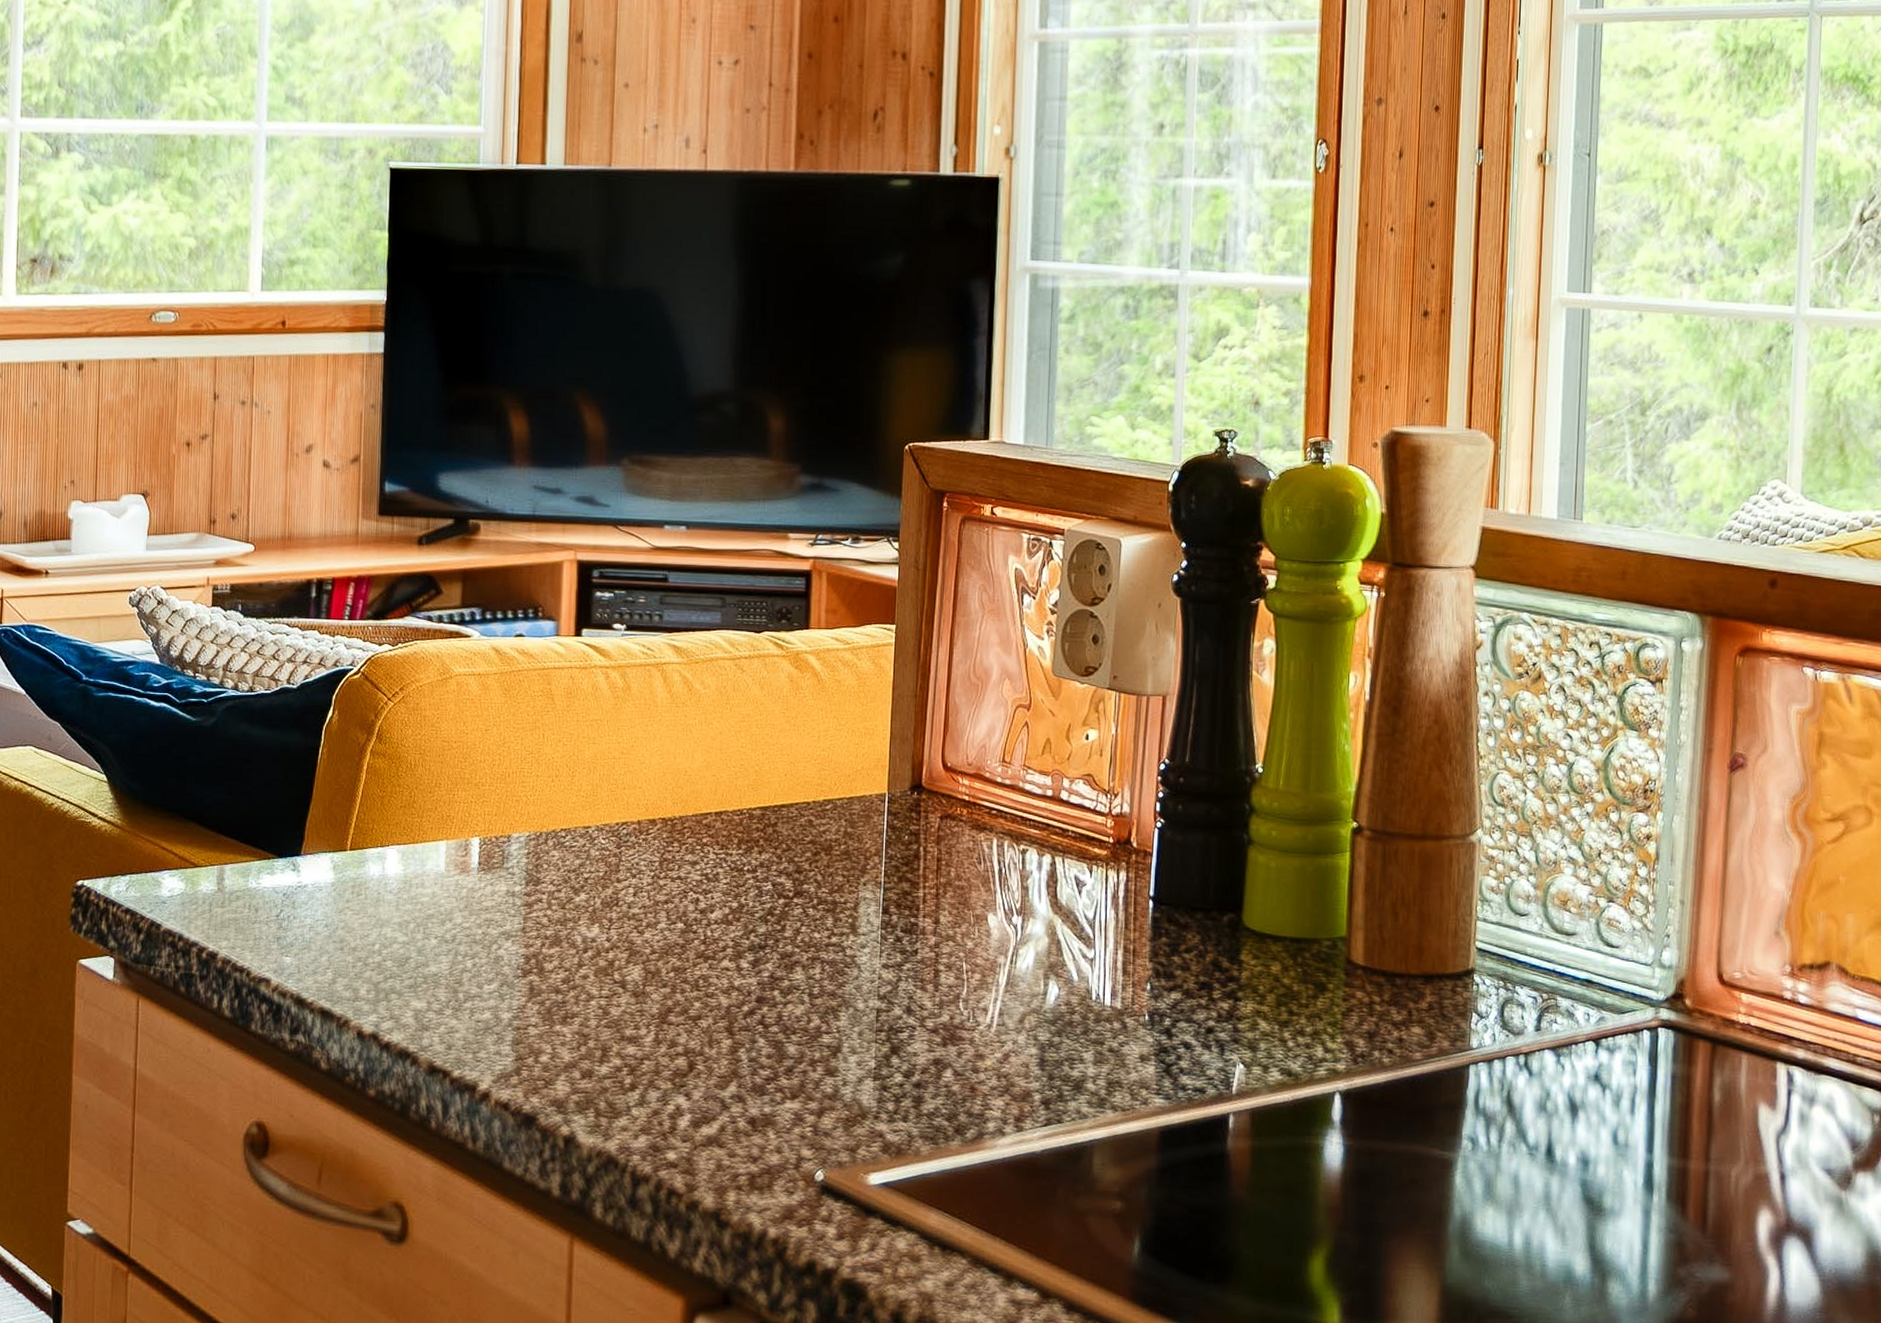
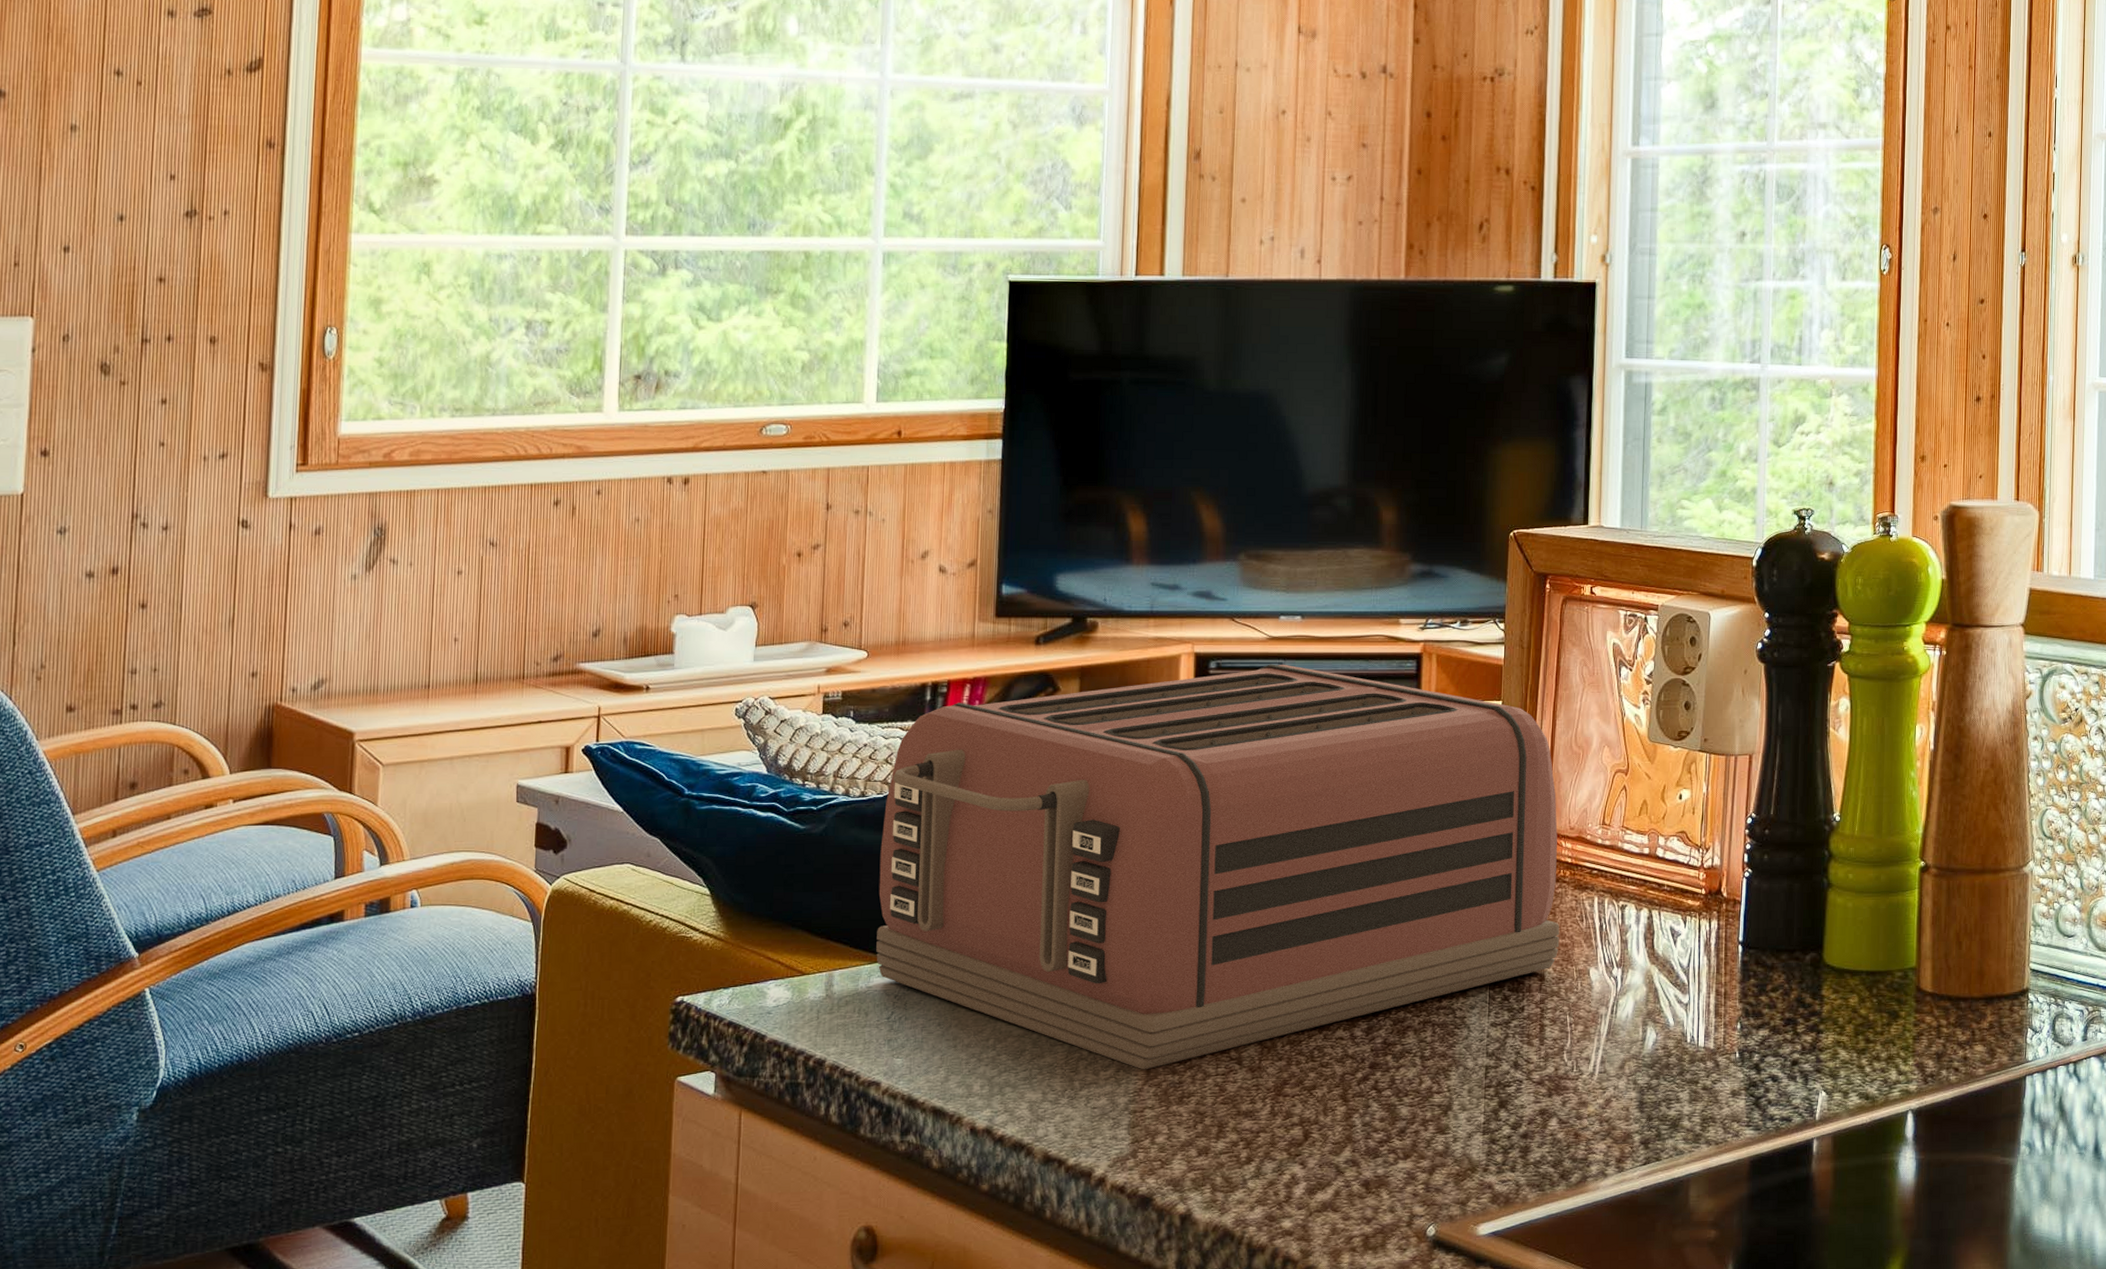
toaster: none [265,575,956,987] -> present [876,664,1560,1070]

